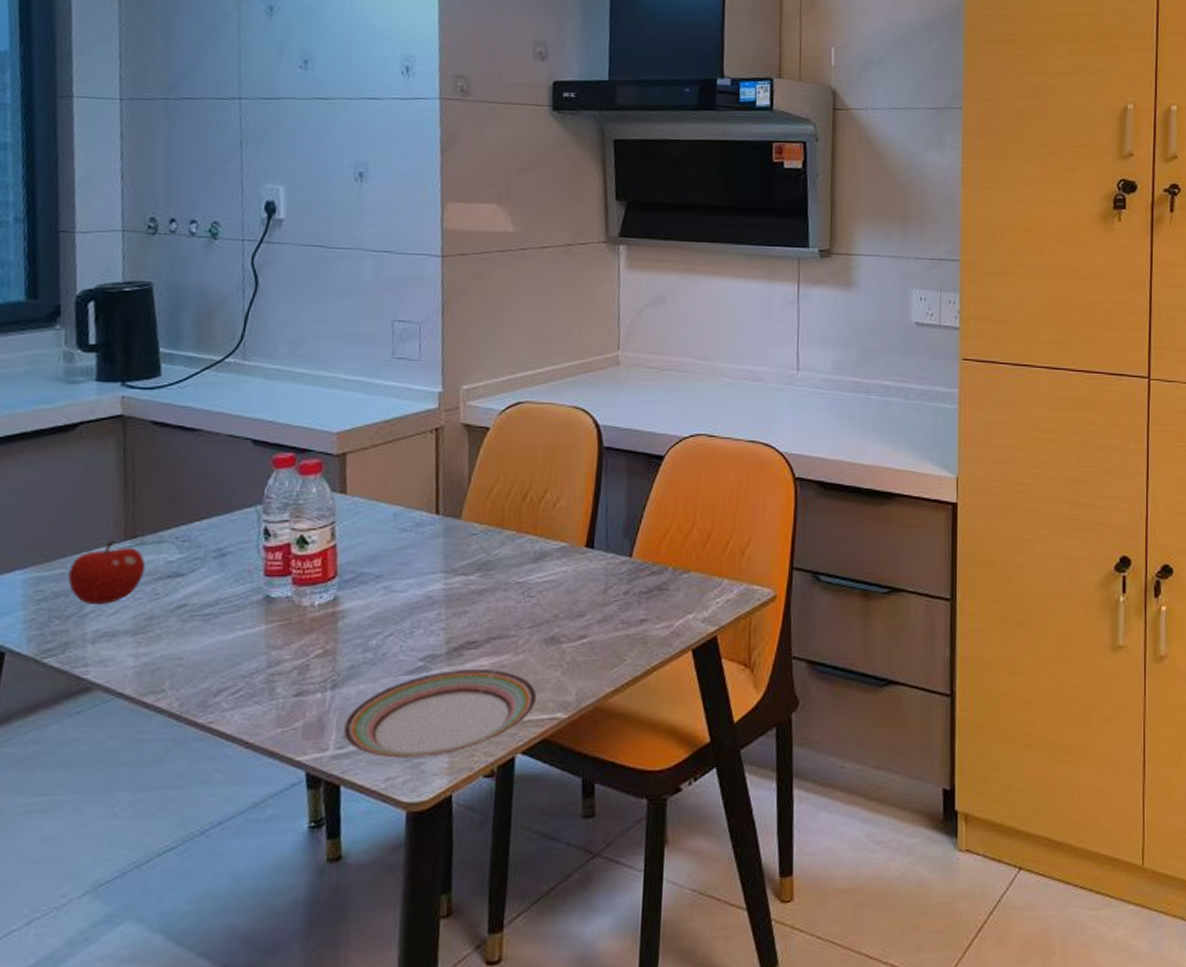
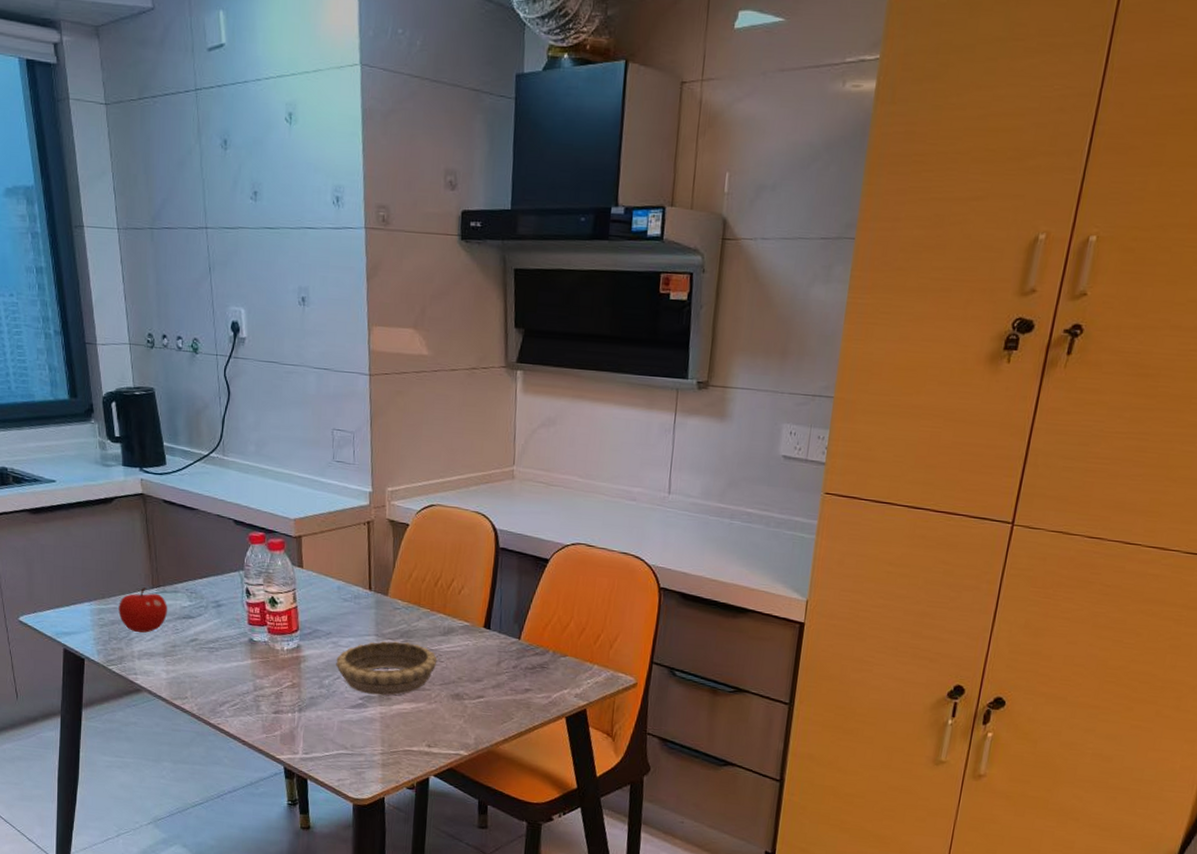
plate: present [342,668,537,759] -> none [307,709,446,770]
decorative bowl: none [387,577,526,652] -> present [336,641,438,696]

